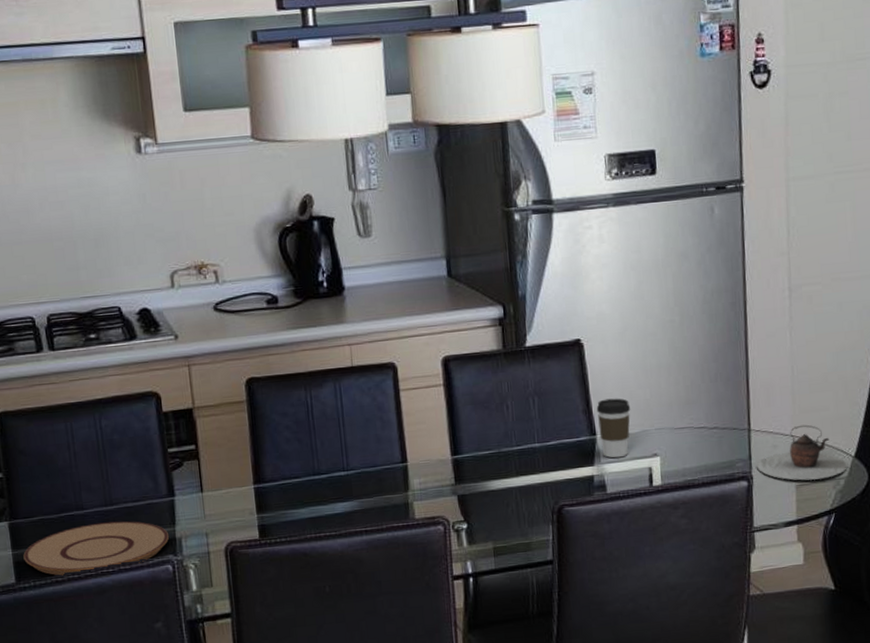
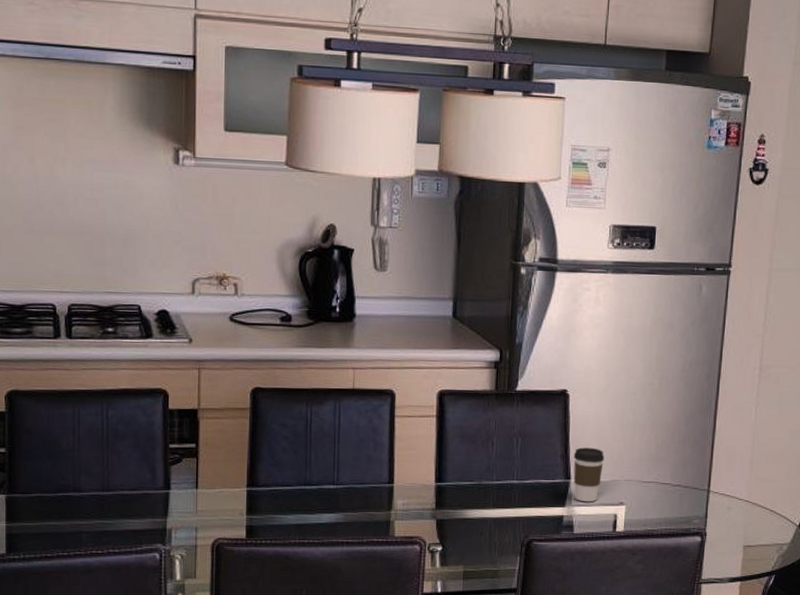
plate: present [23,521,170,576] -> none [16,506,161,552]
teapot: present [757,424,847,481] -> none [711,492,791,543]

